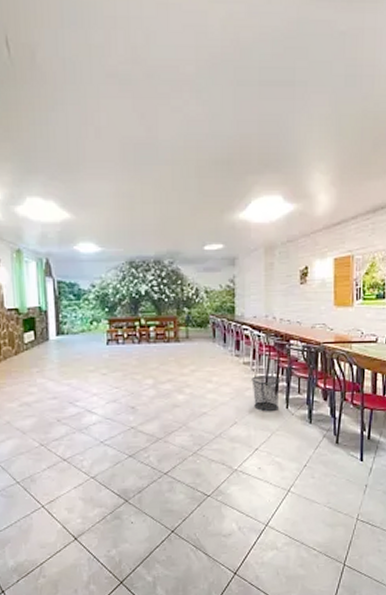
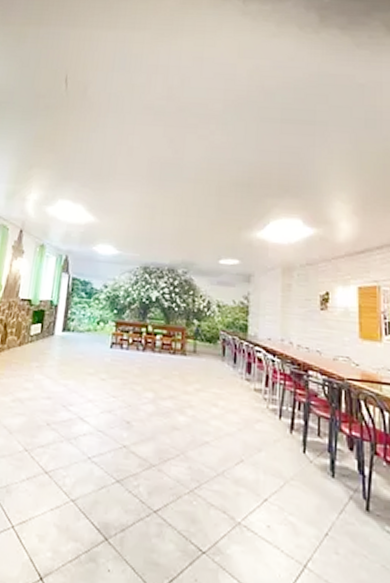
trash can: present [252,375,280,412] -> none [263,407,296,455]

